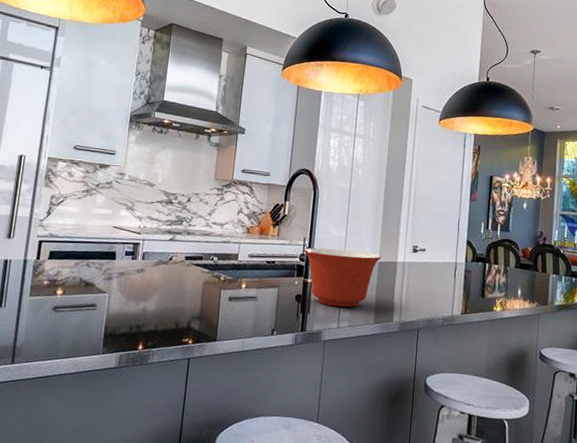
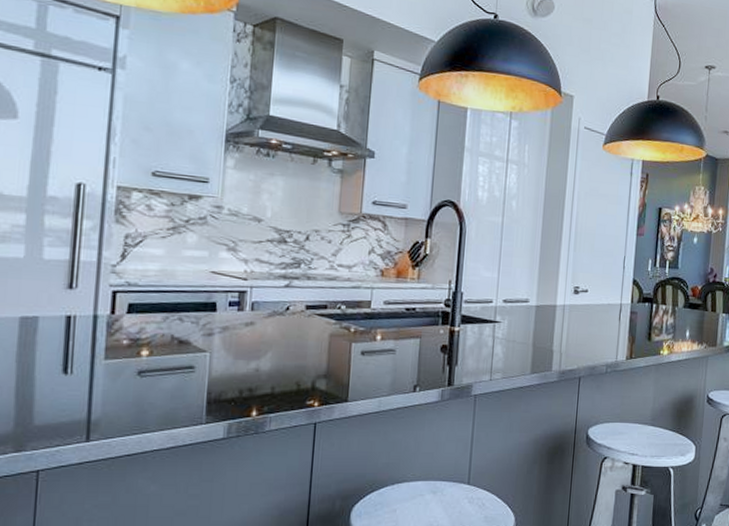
mixing bowl: present [303,248,382,307] -> none [449,291,539,357]

